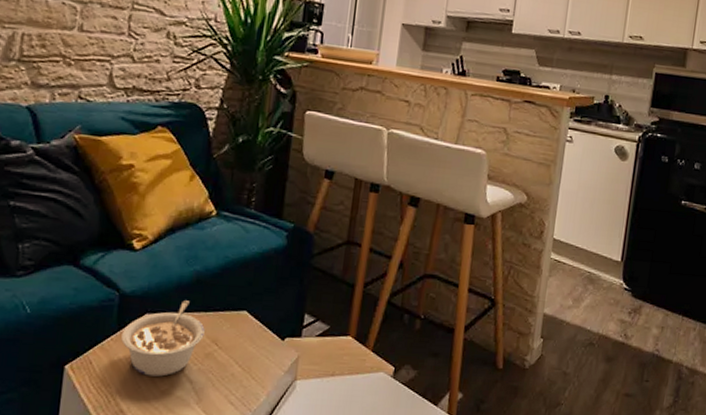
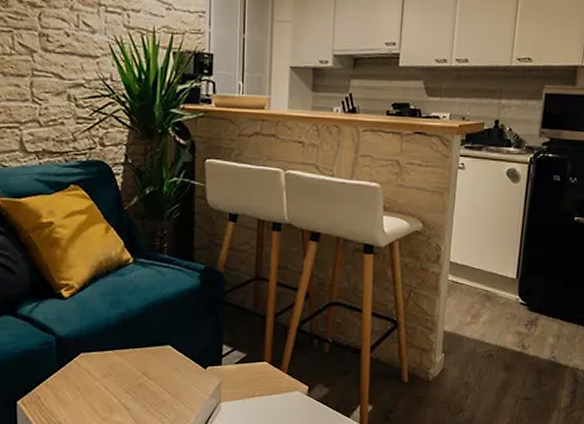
legume: present [121,300,205,377] -> none [62,340,135,406]

